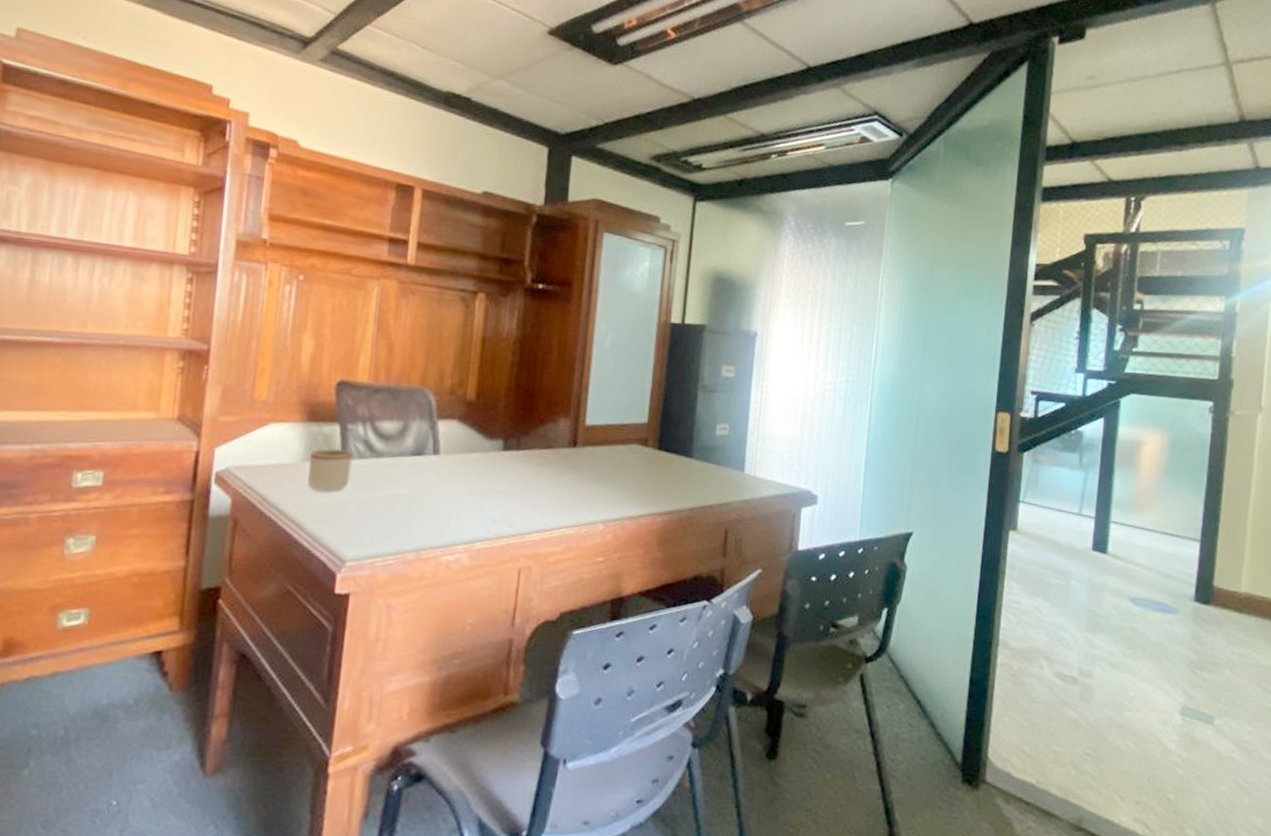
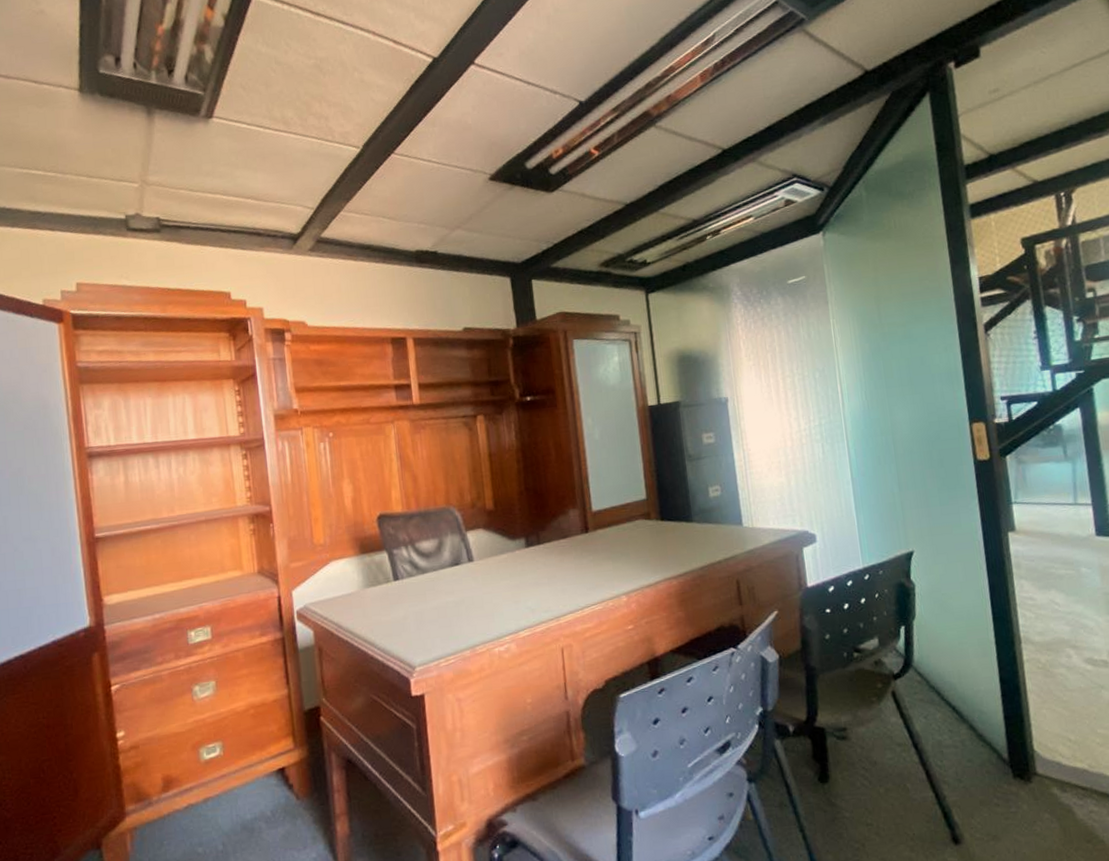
mug: present [307,448,352,493] -> none [367,572,404,612]

